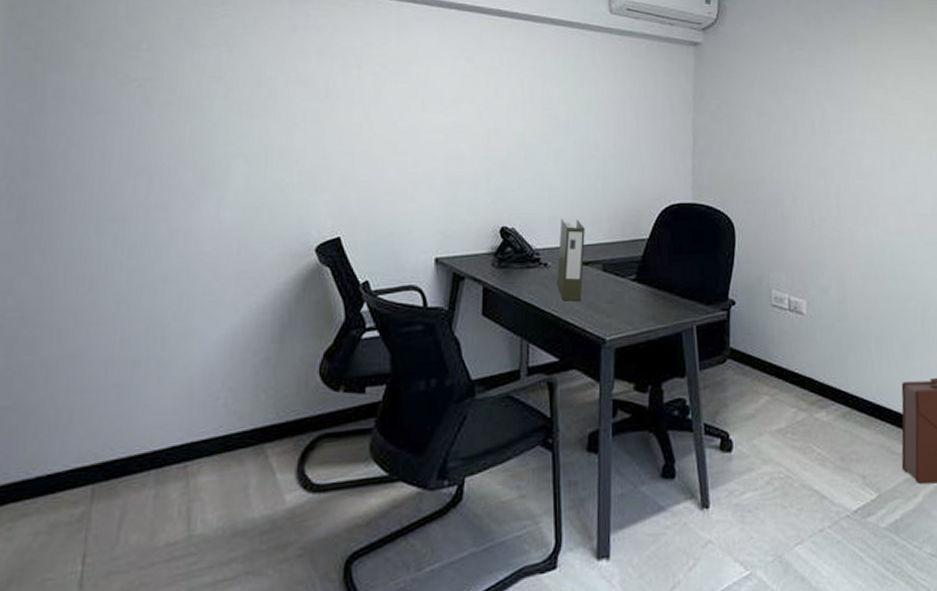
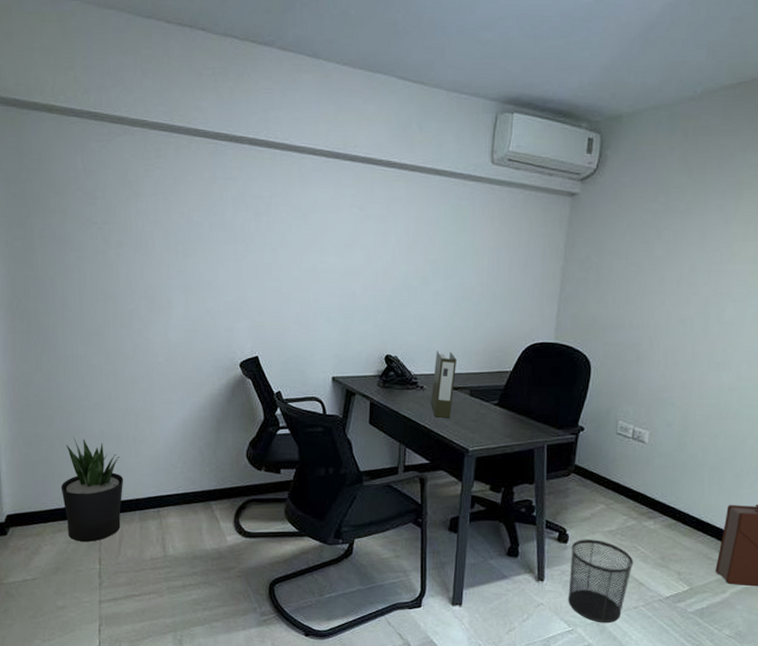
planter: none [35,366,137,530] -> present [61,437,124,542]
waste bin: none [738,443,811,559] -> present [568,539,634,623]

